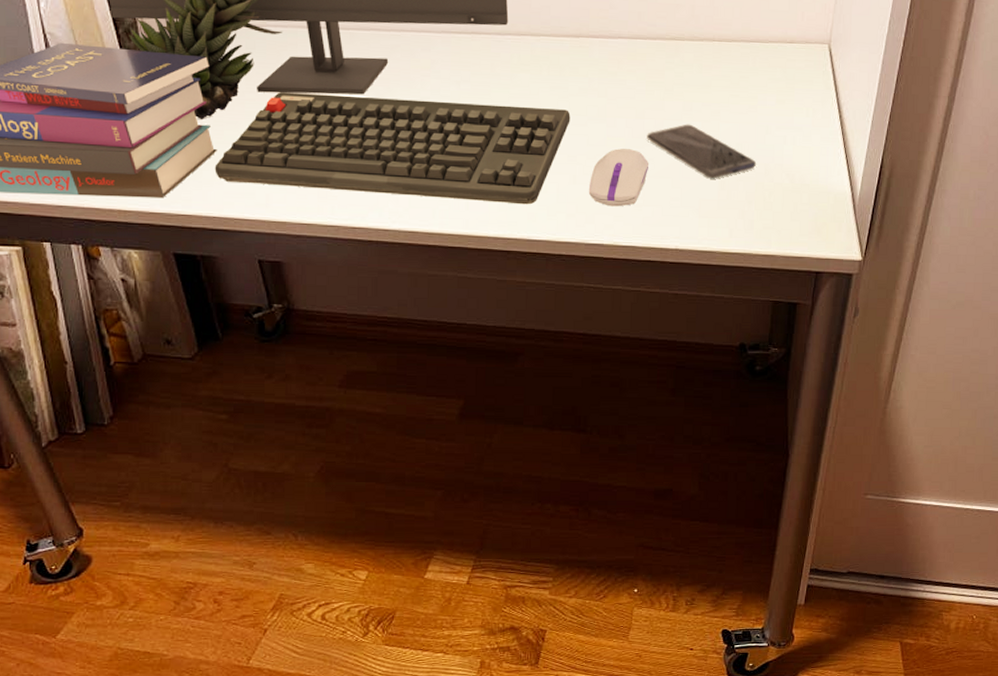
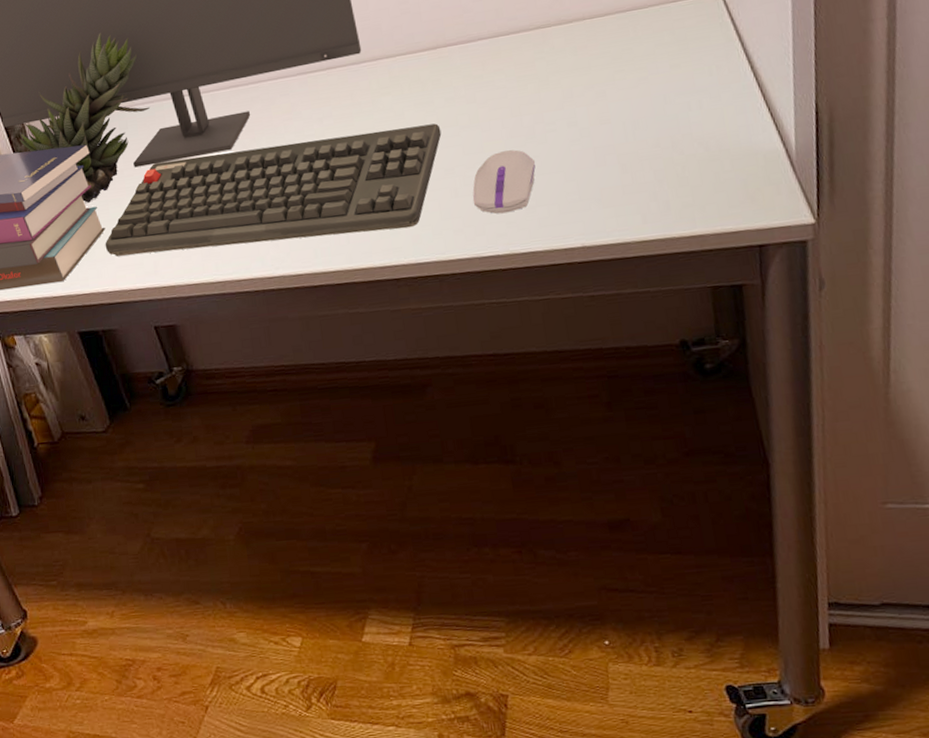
smartphone: present [647,124,757,178] -> none [527,111,661,164]

